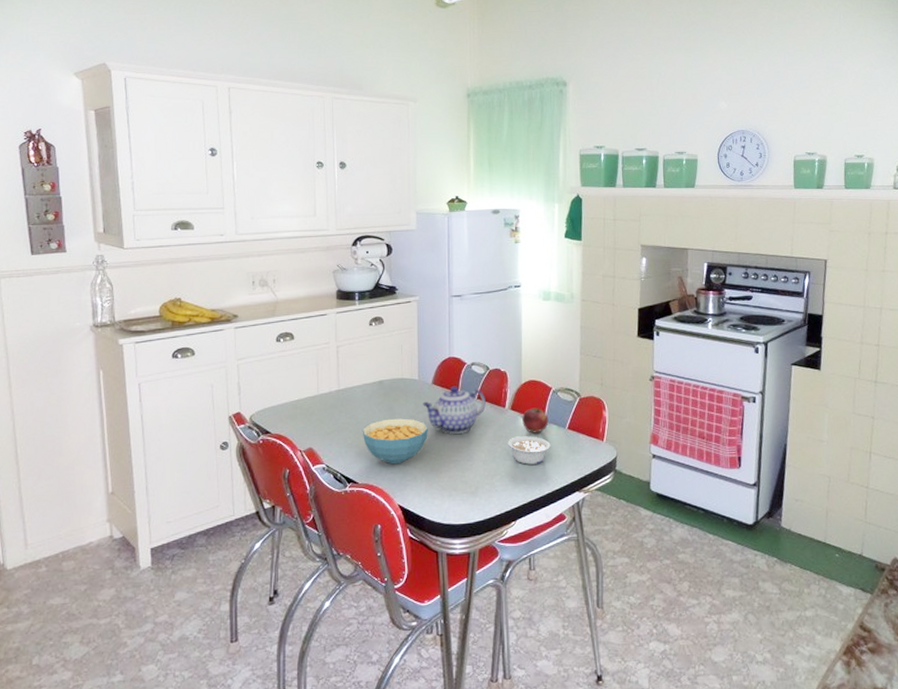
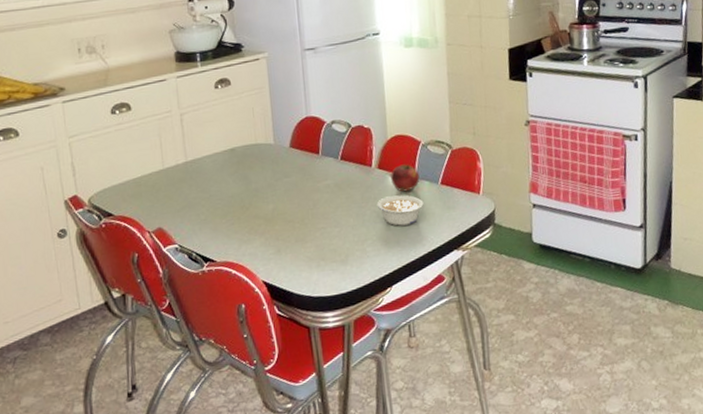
cereal bowl: present [362,418,428,465] -> none [215,187,290,238]
teapot: present [423,386,486,434] -> none [281,147,350,200]

